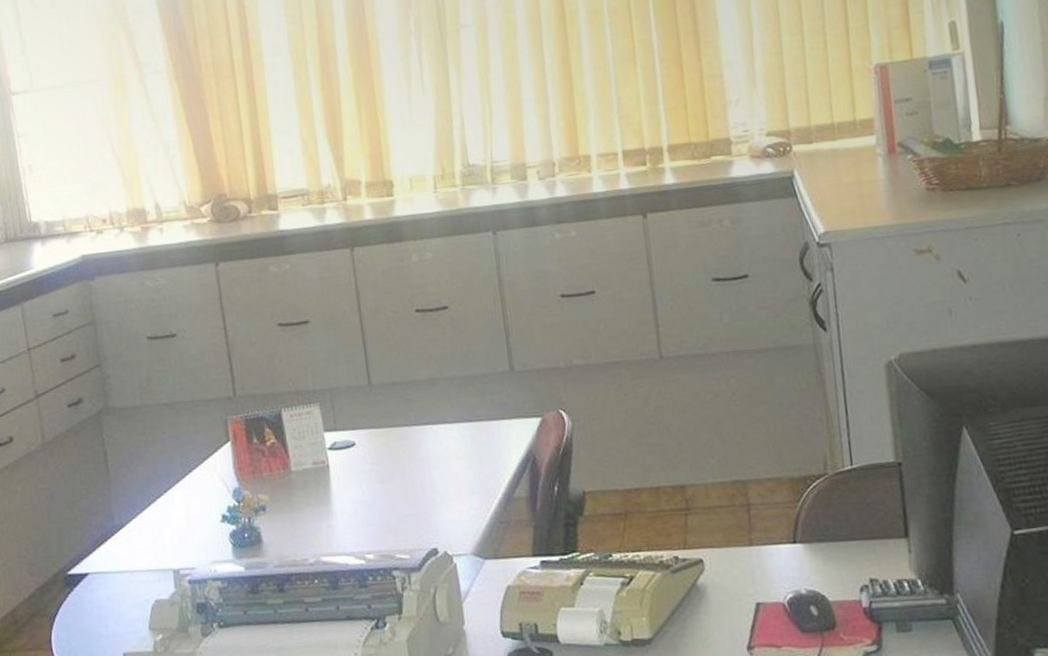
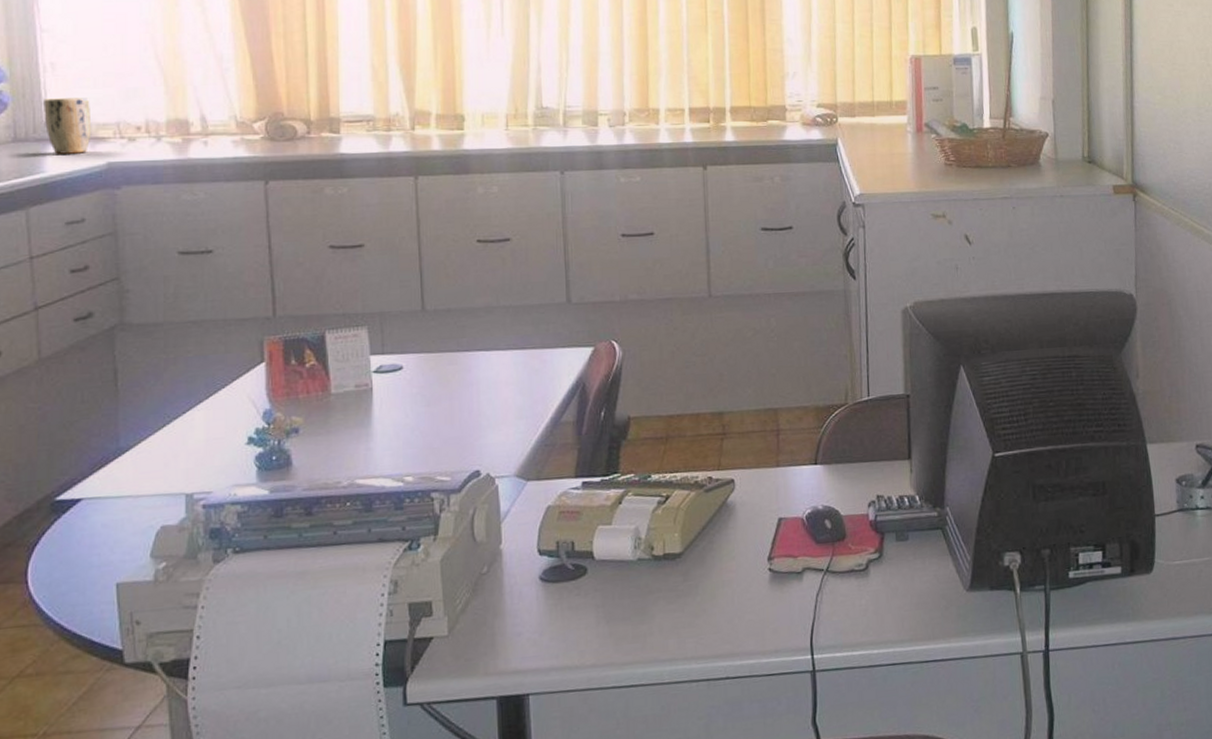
plant pot: none [26,195,67,251] -> present [44,97,92,154]

